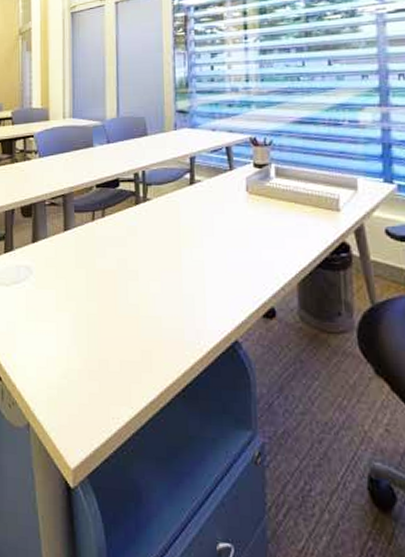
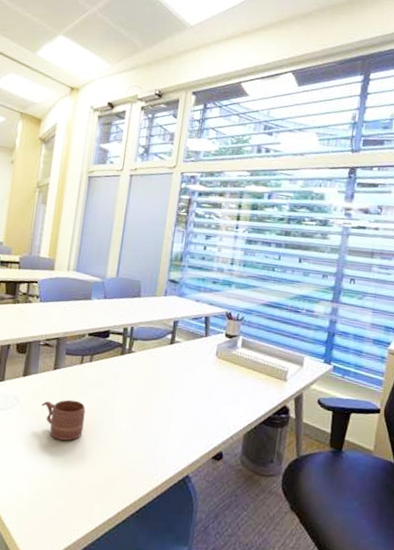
mug: none [56,263,106,312] -> present [41,399,86,441]

